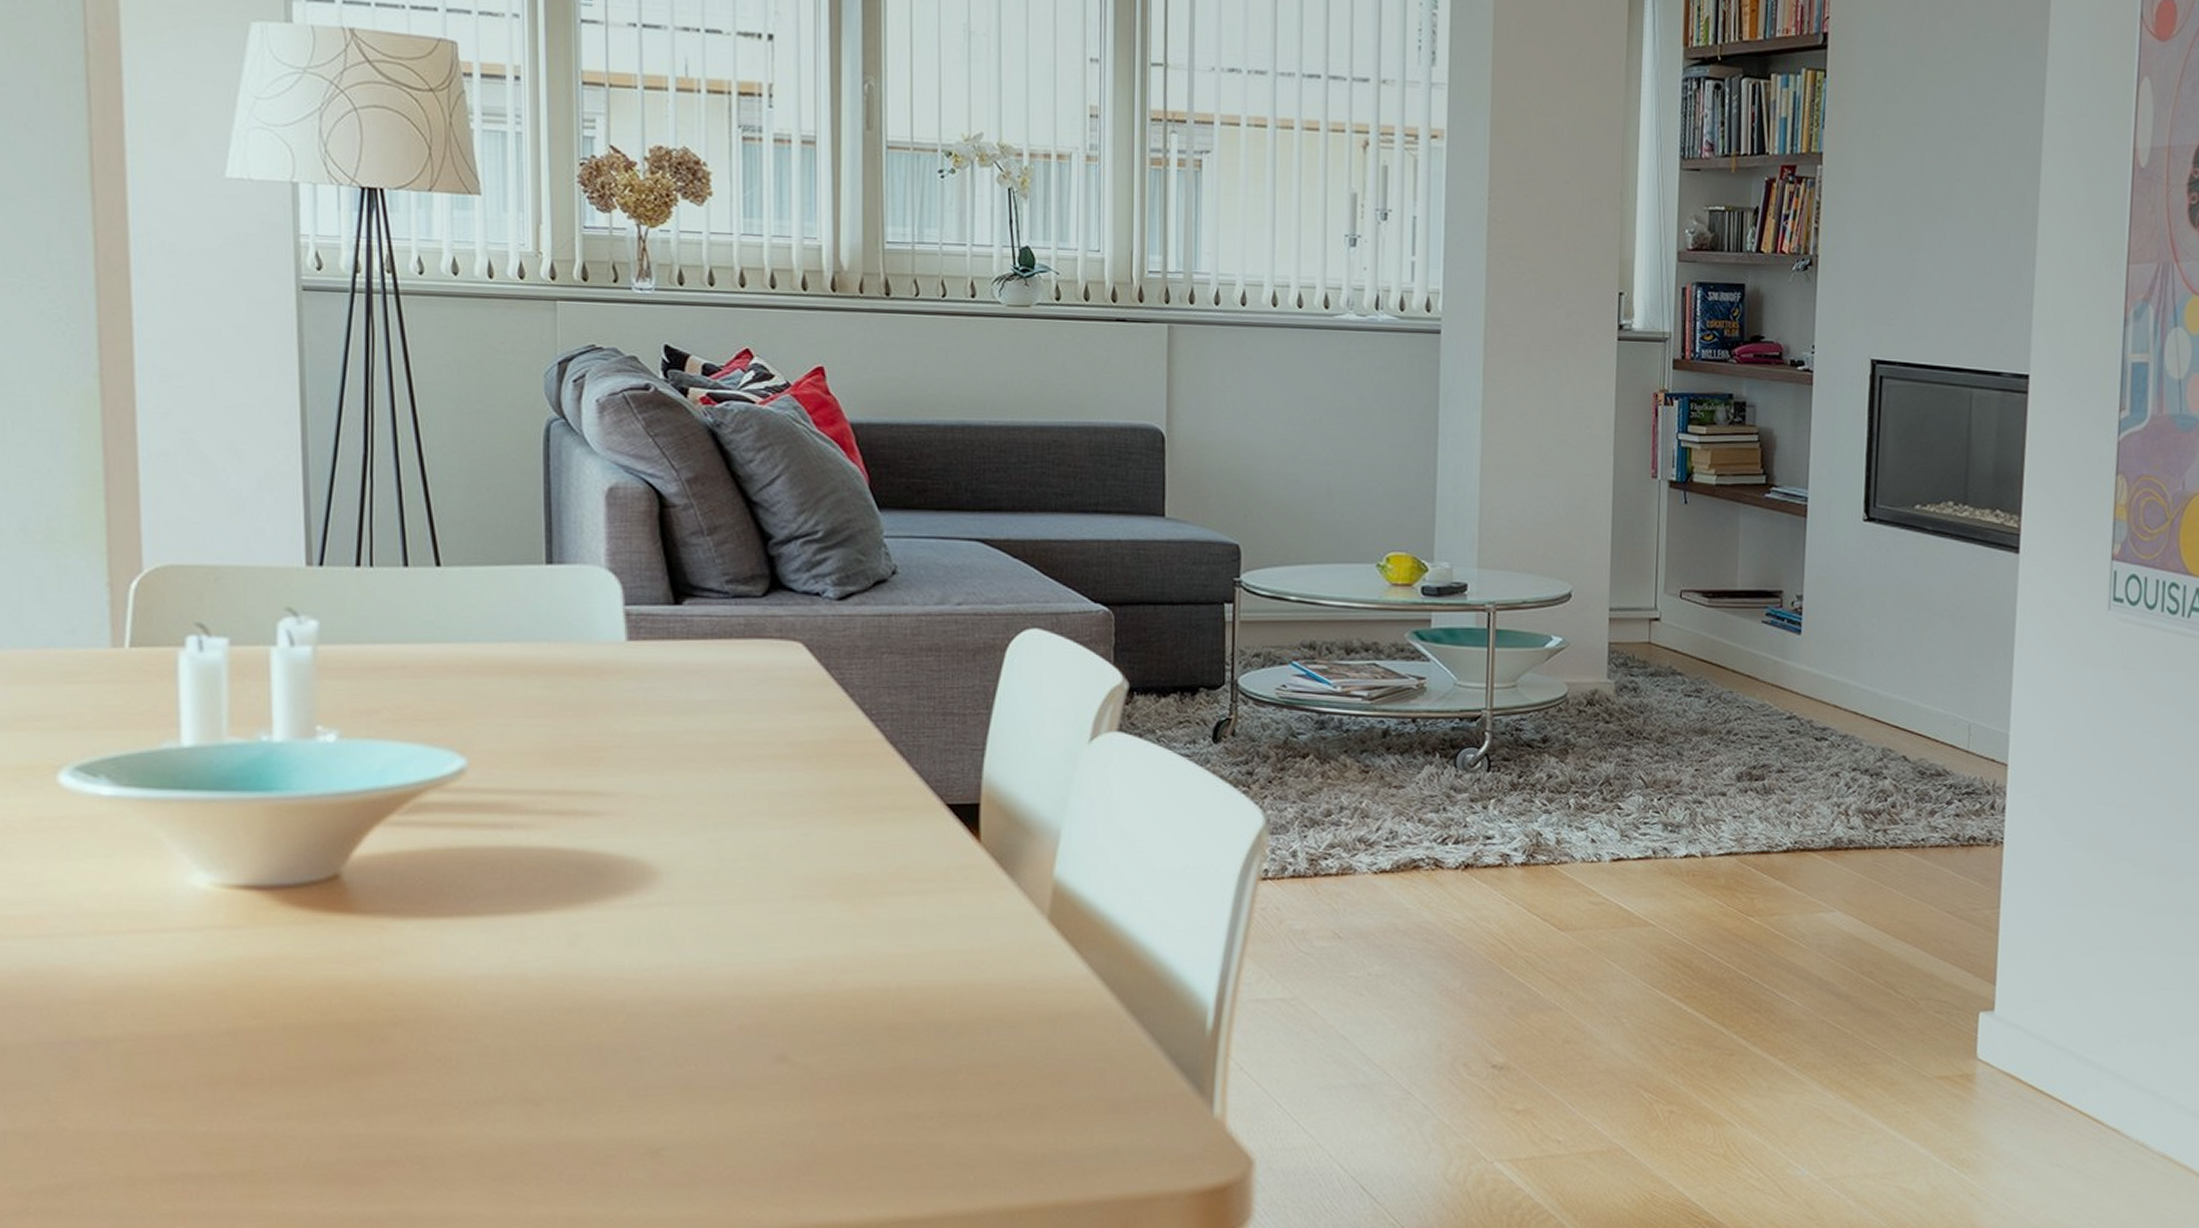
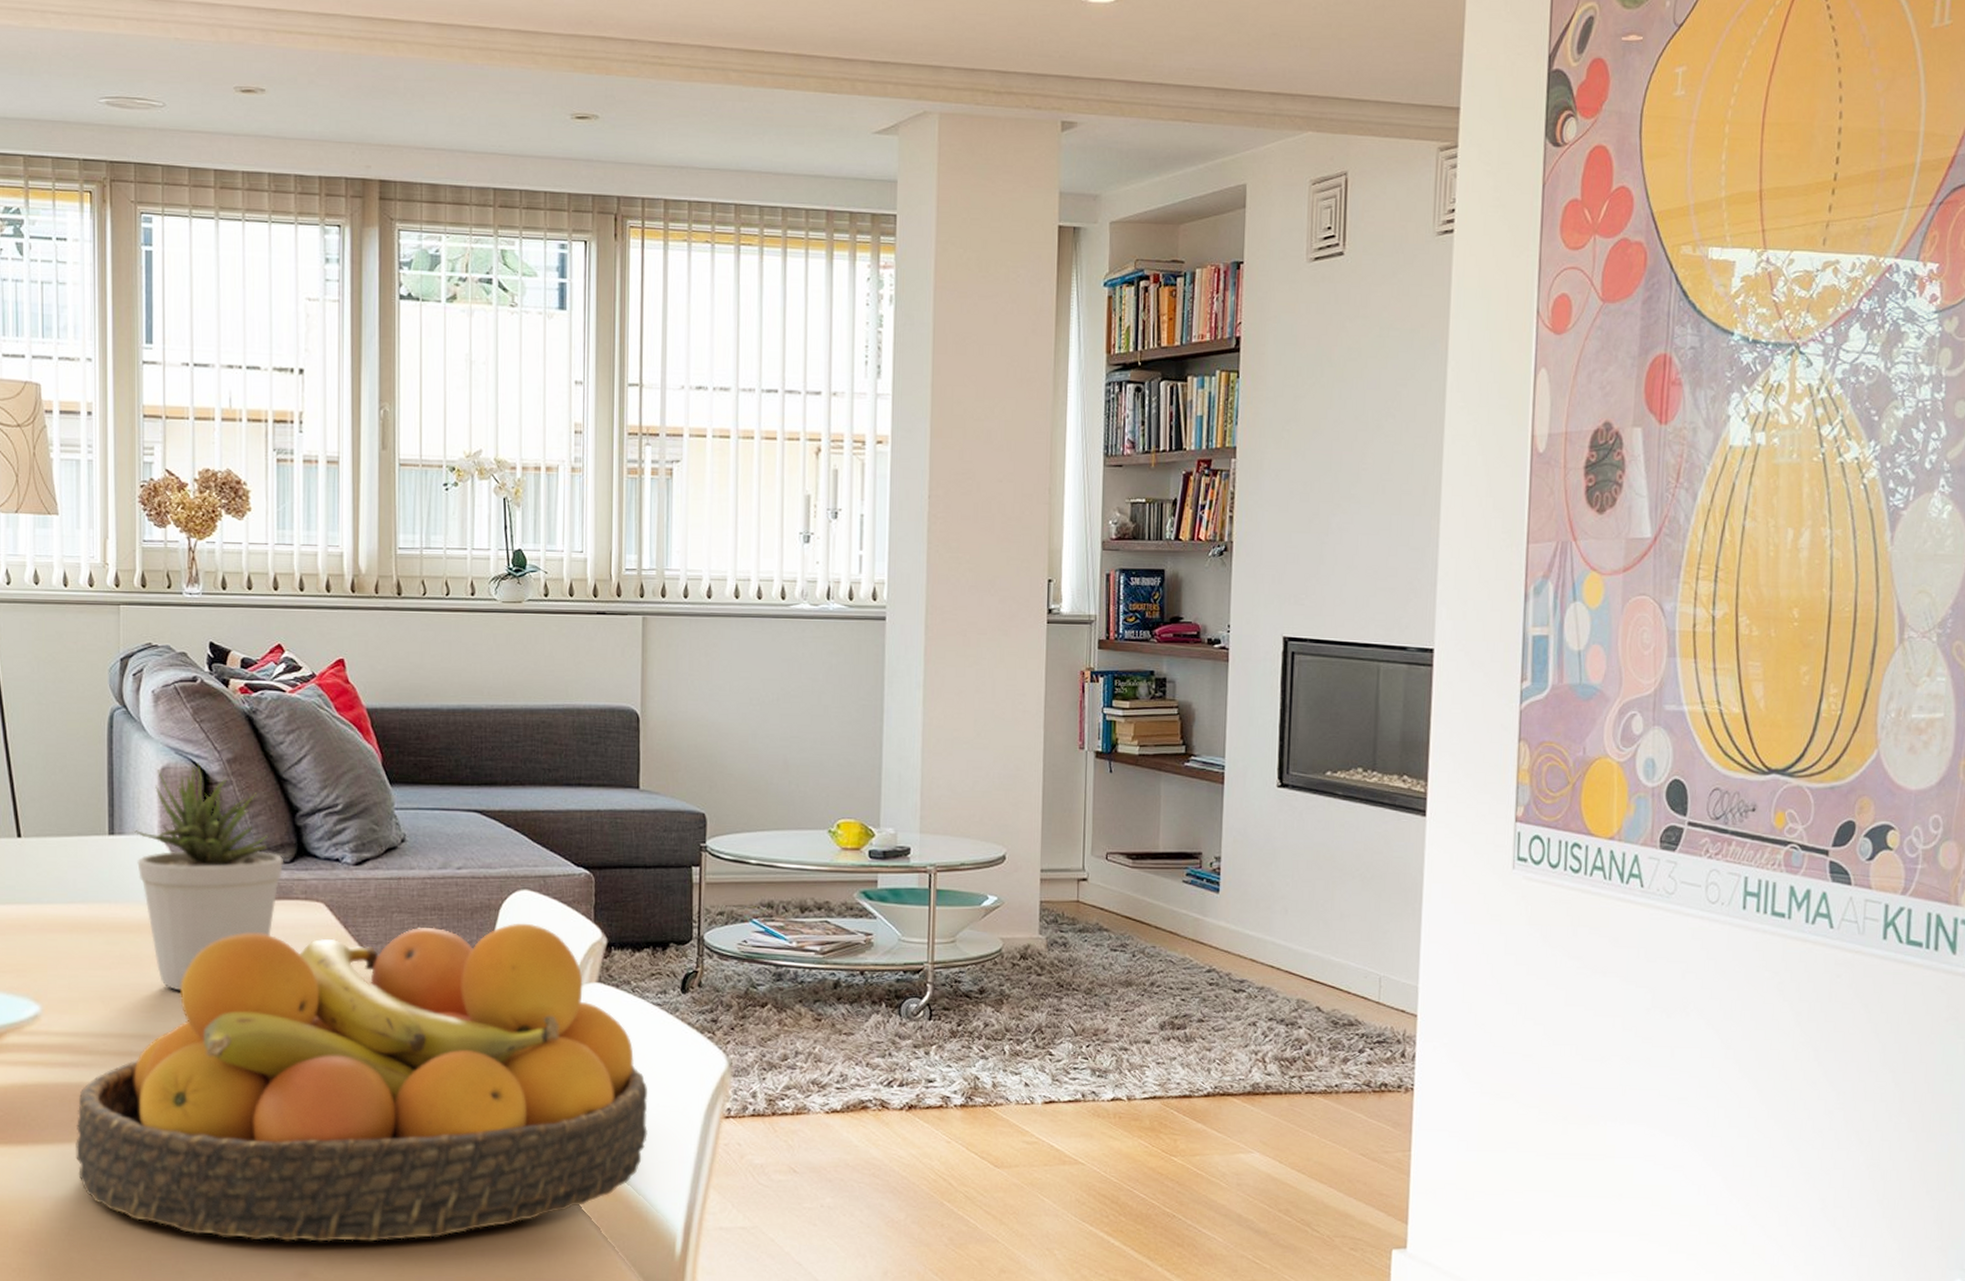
fruit bowl: none [511,665,1176,1022] -> present [76,923,648,1242]
potted plant: none [576,483,755,742] -> present [133,763,284,991]

